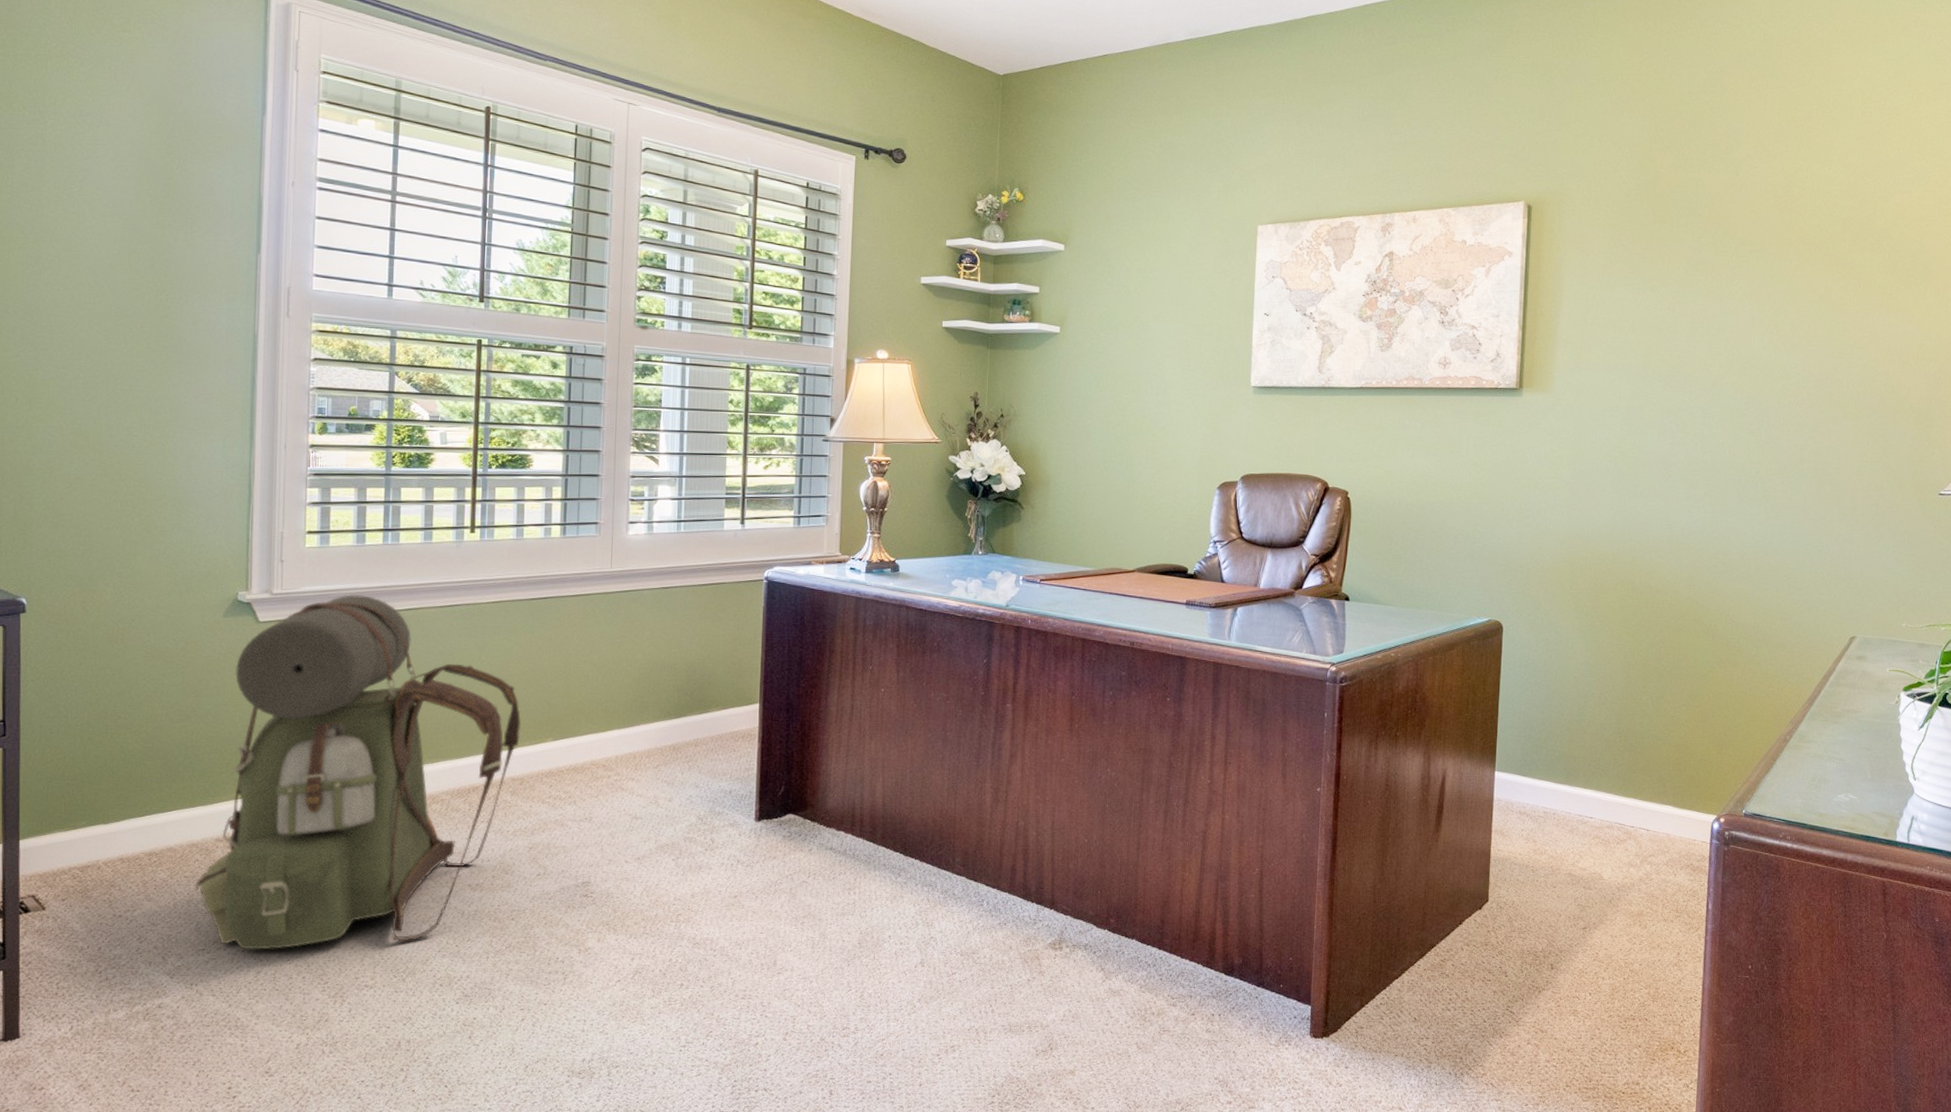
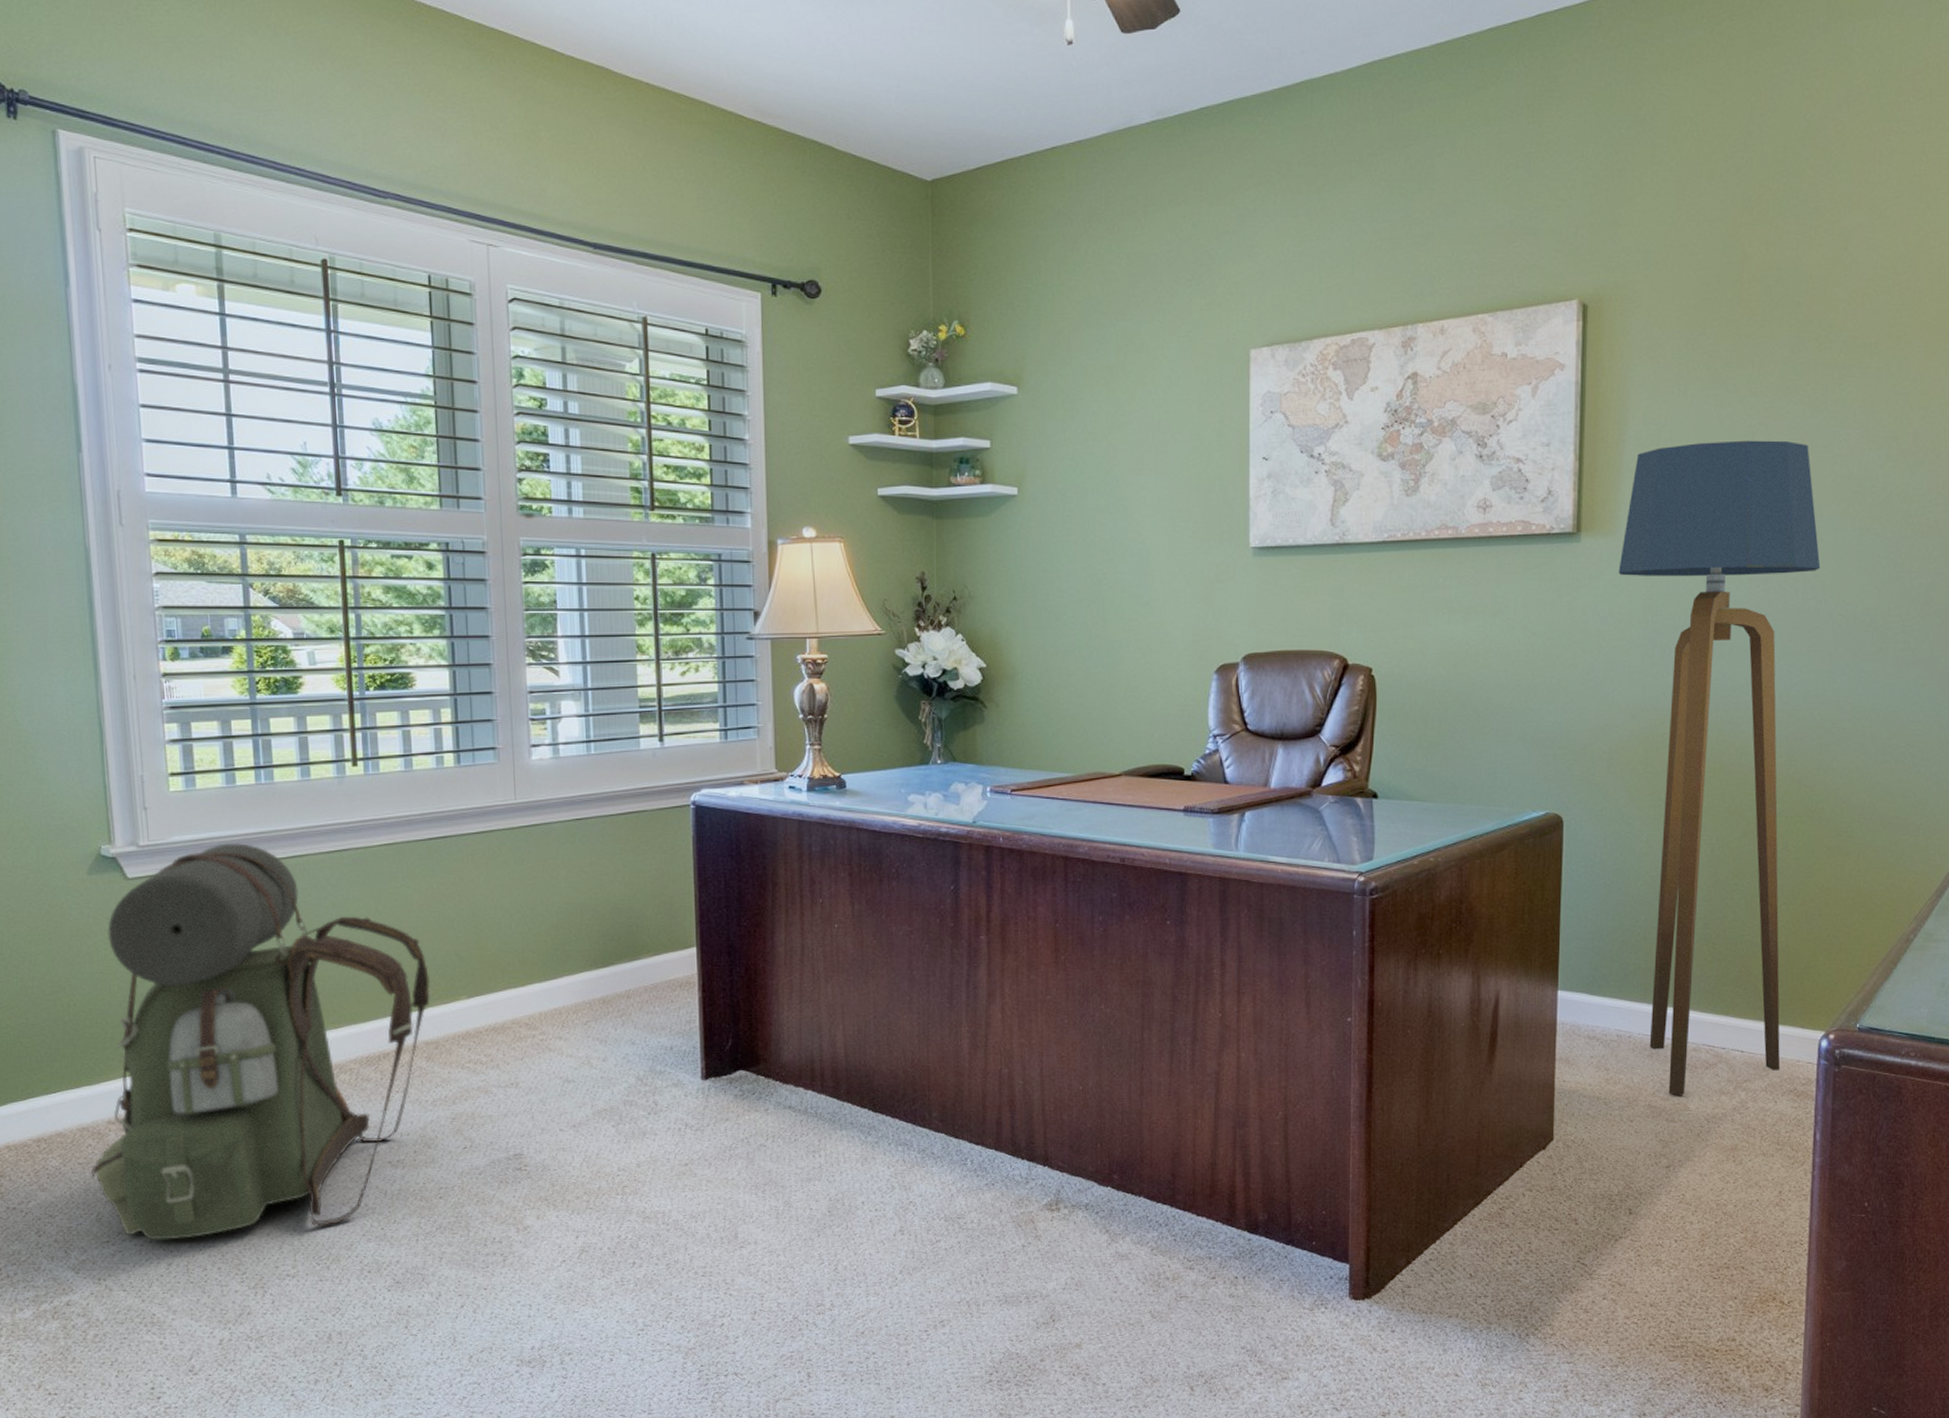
floor lamp: none [1552,321,1716,867] -> present [1618,440,1821,1096]

